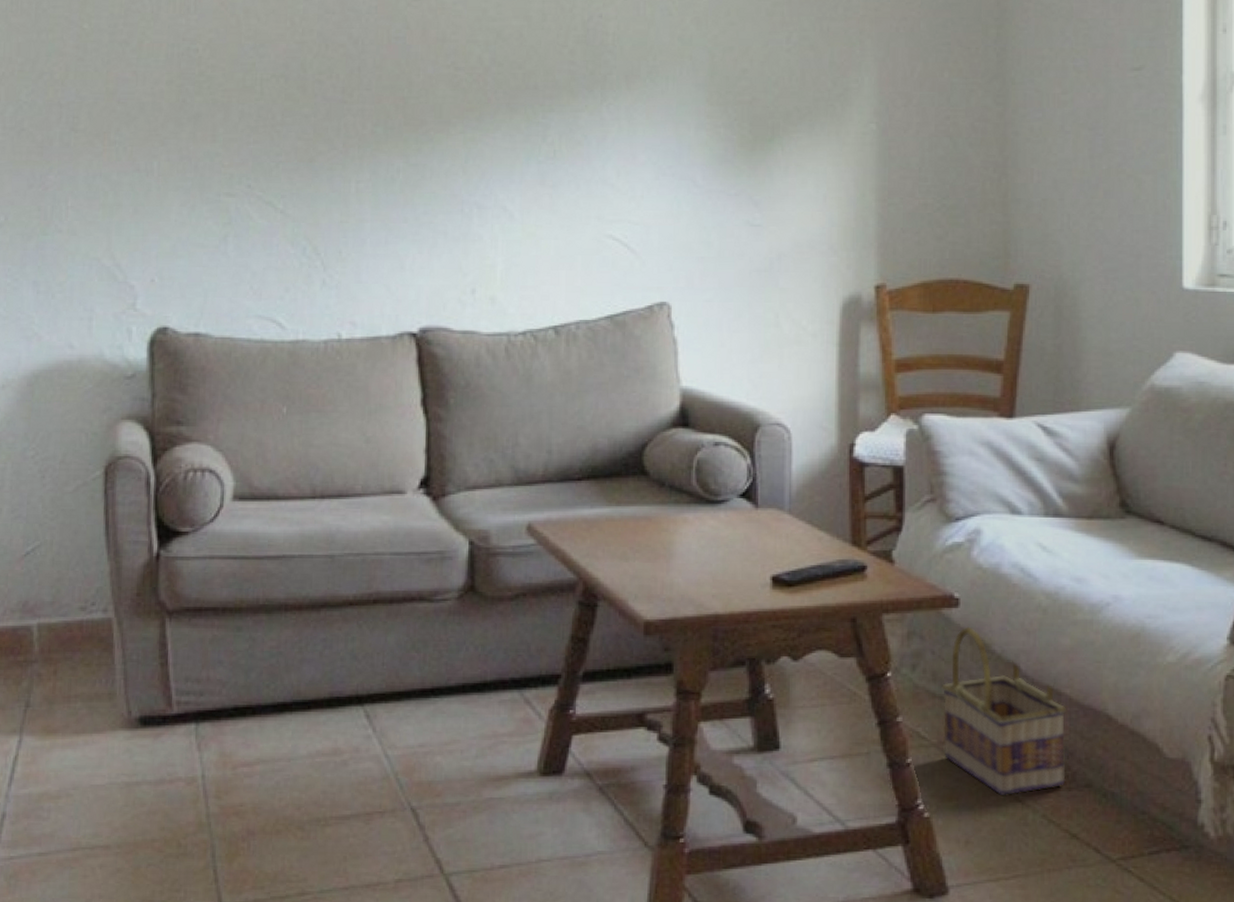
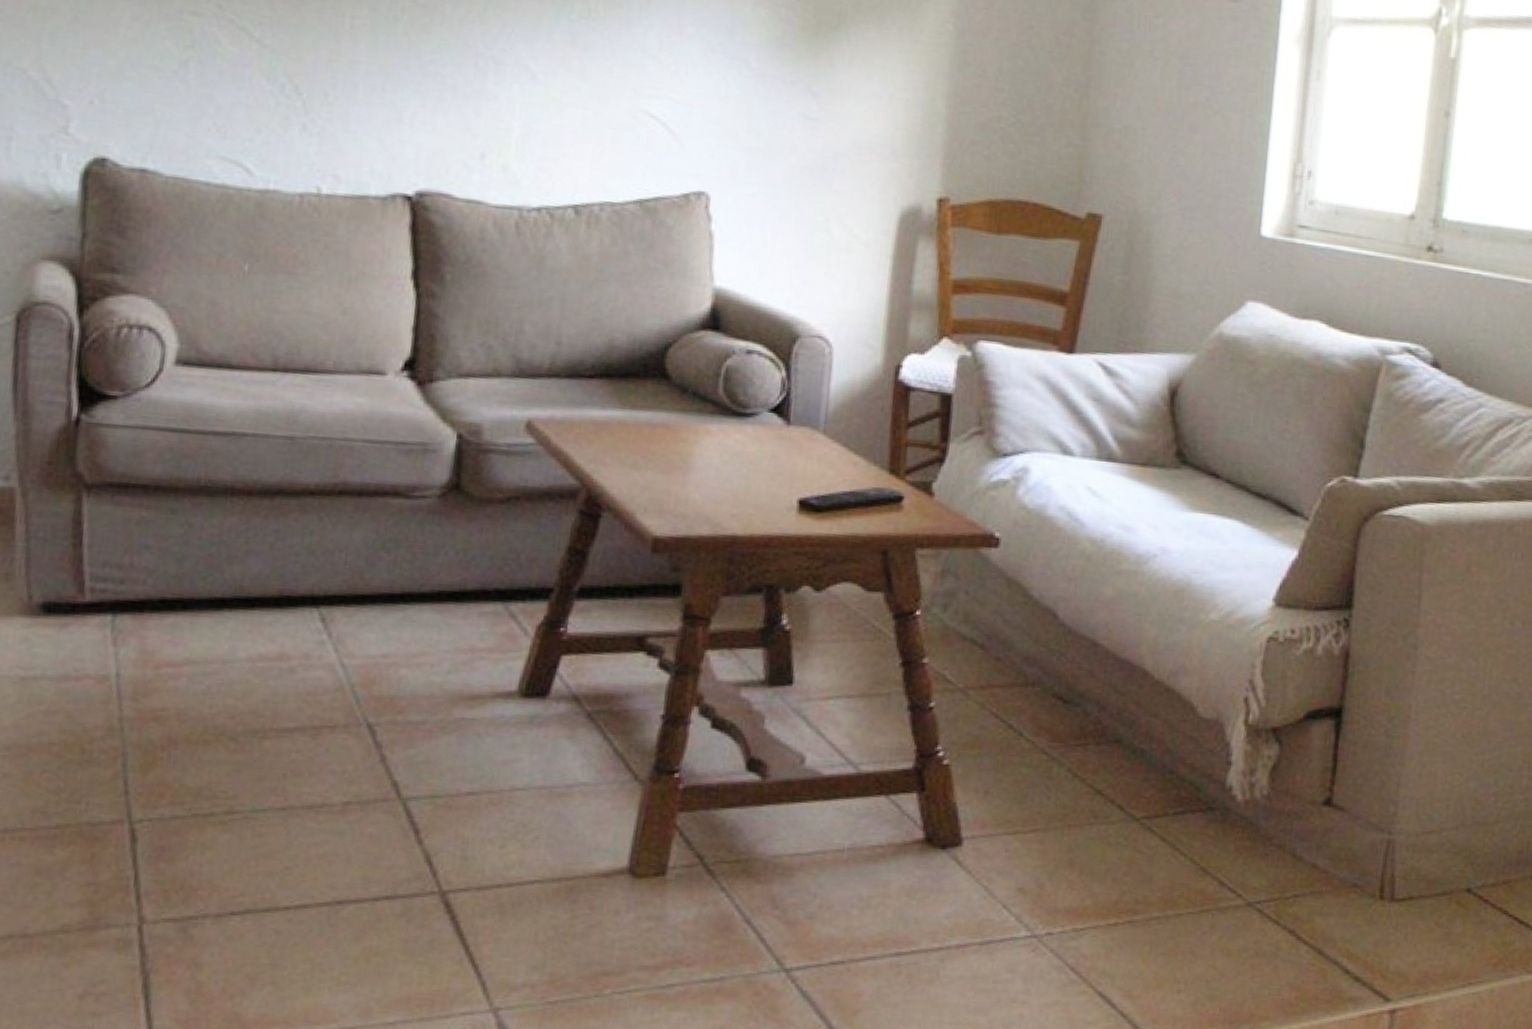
basket: present [942,626,1066,796] -> none [970,568,1102,748]

